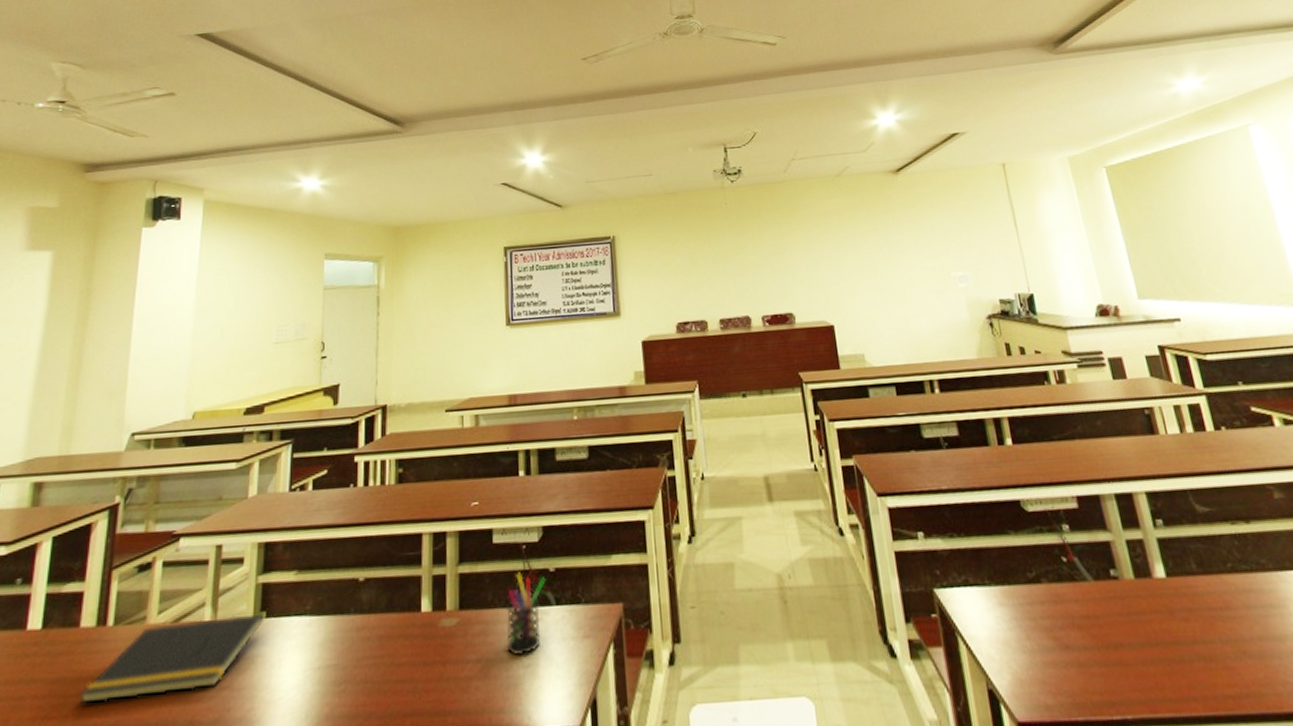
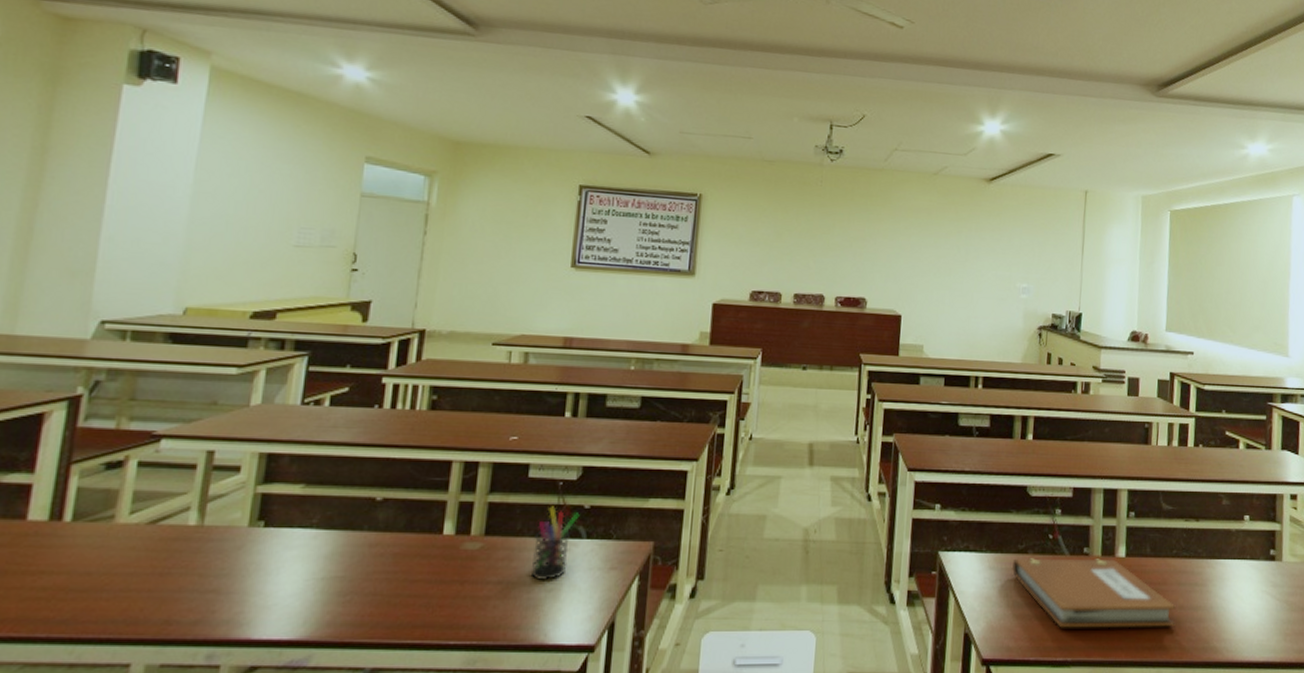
notepad: present [79,613,264,703] -> none [25,522,262,596]
notebook: none [1025,582,1260,676] -> present [1011,558,1176,628]

